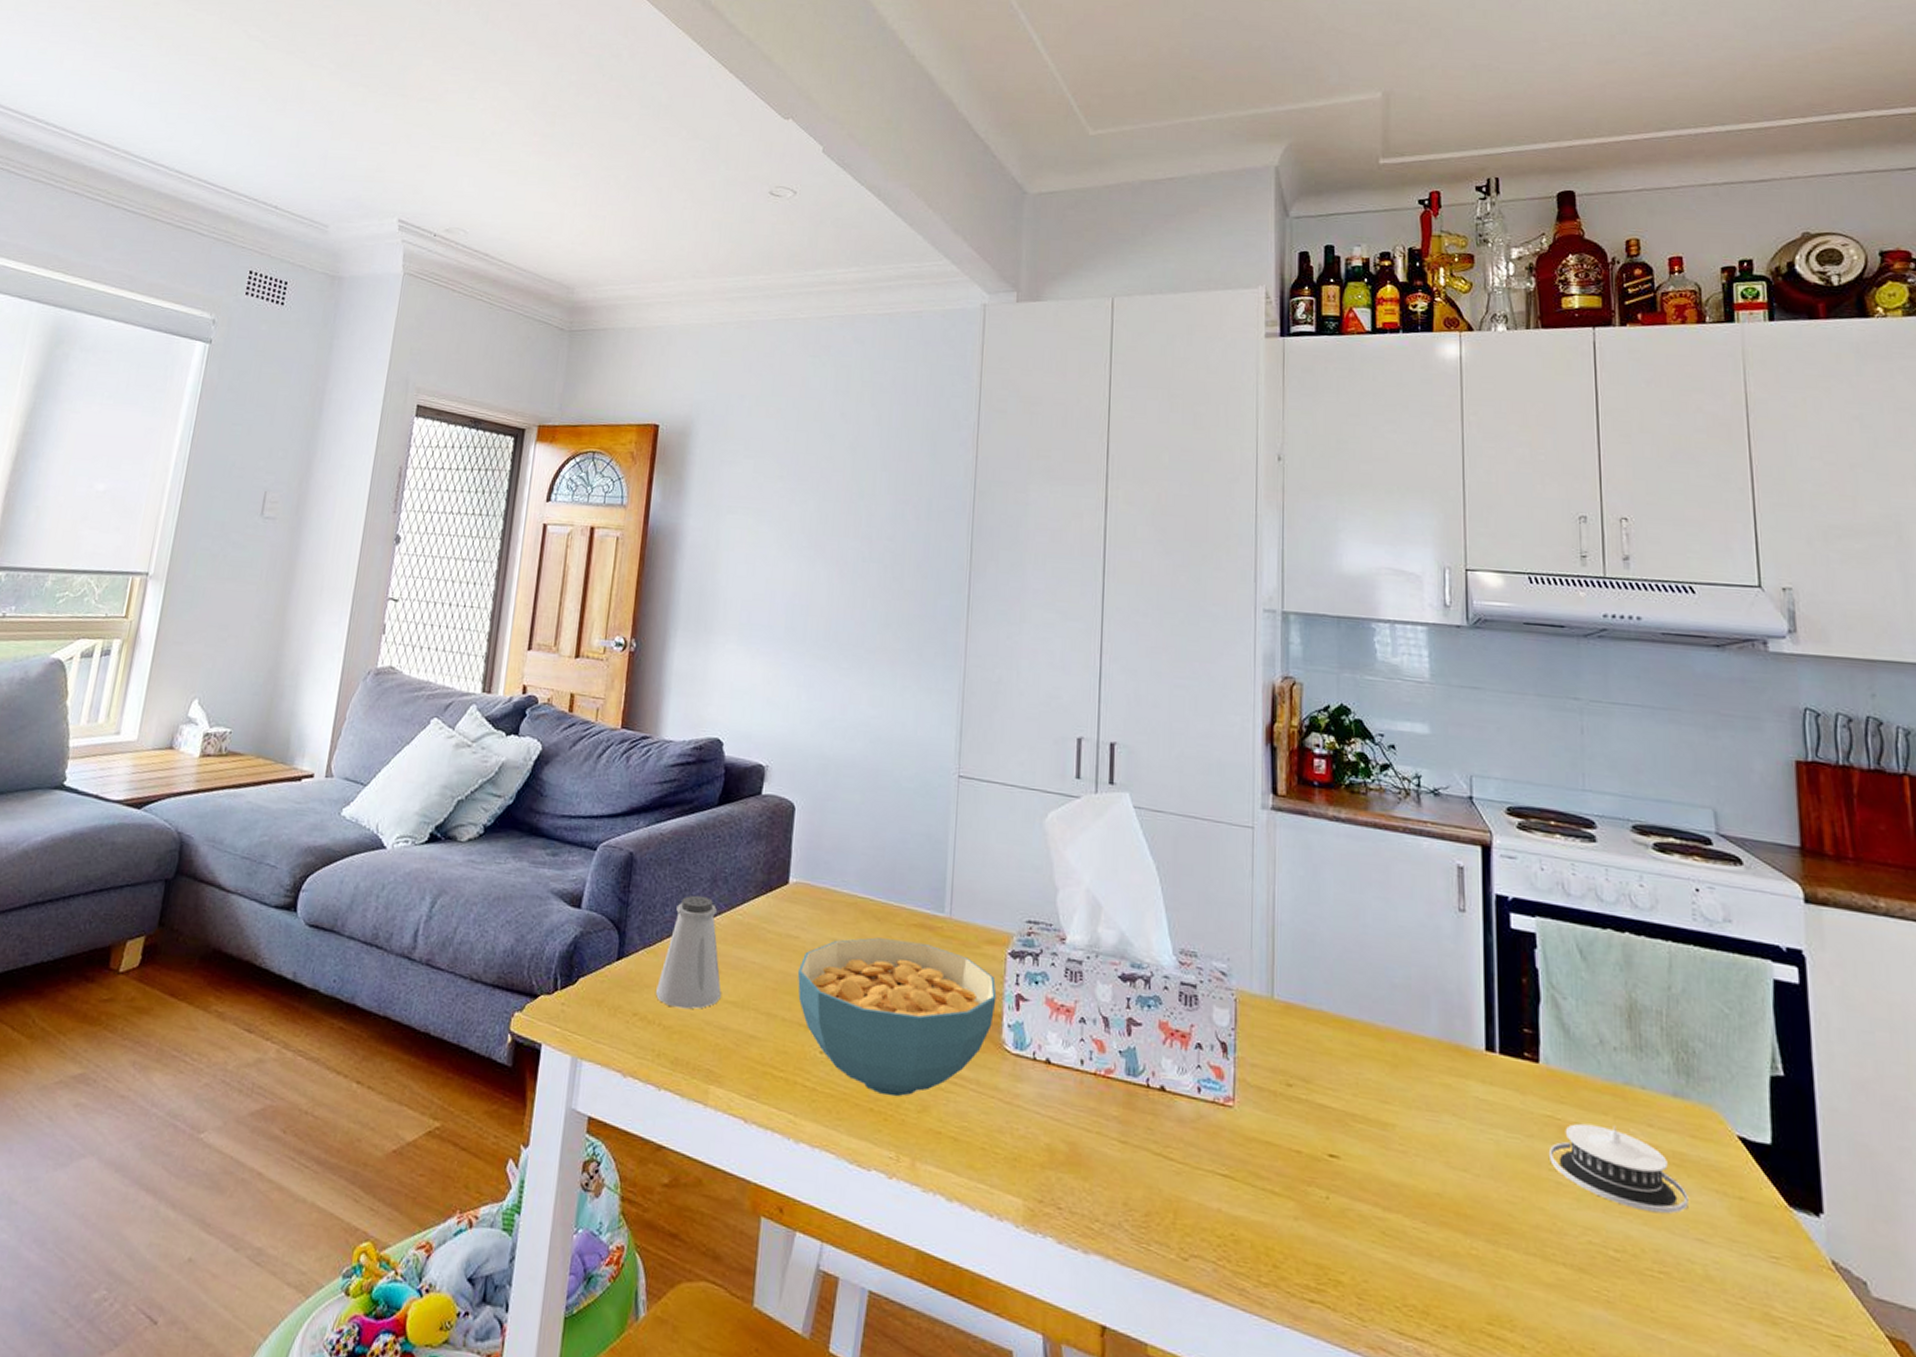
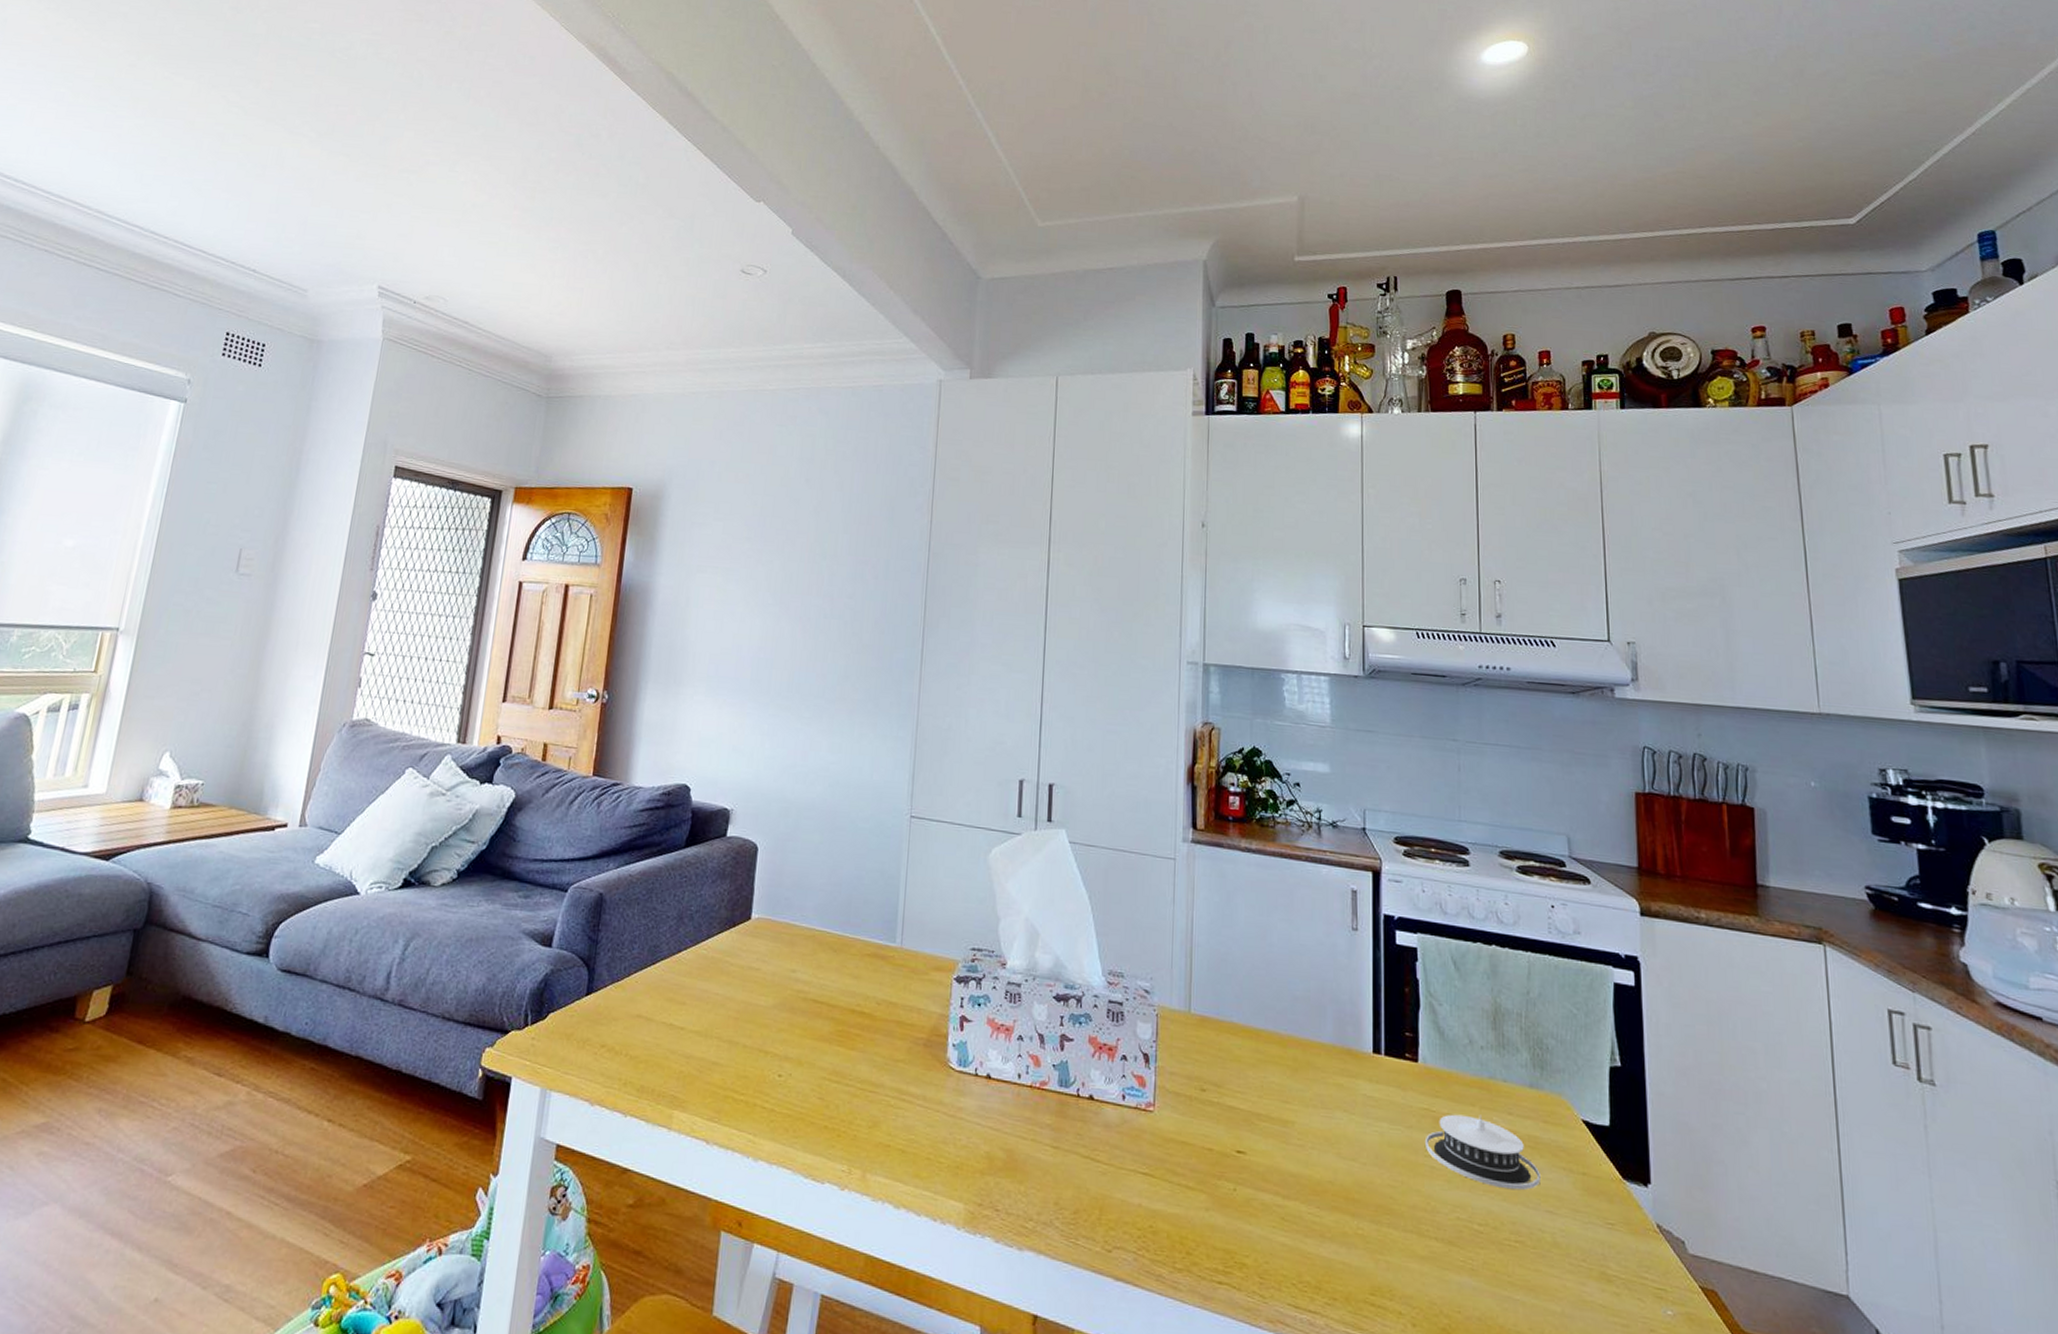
saltshaker: present [655,895,721,1010] -> none [622,932,686,1040]
cereal bowl: present [797,937,997,1097] -> none [758,967,943,1115]

